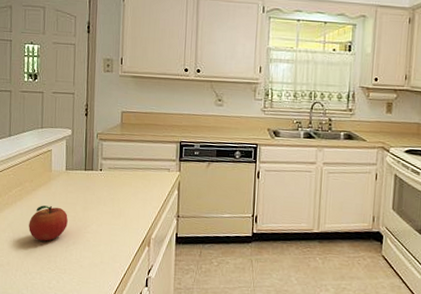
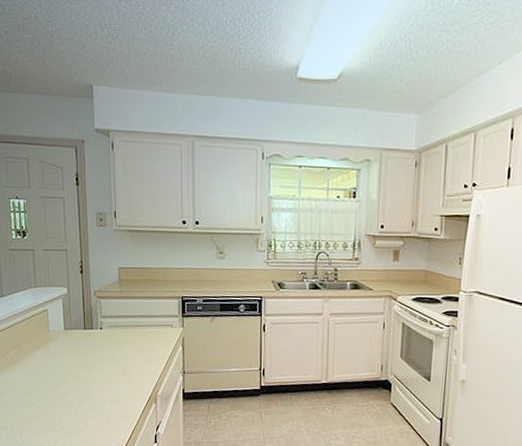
fruit: present [29,205,68,241] -> none [30,366,70,402]

